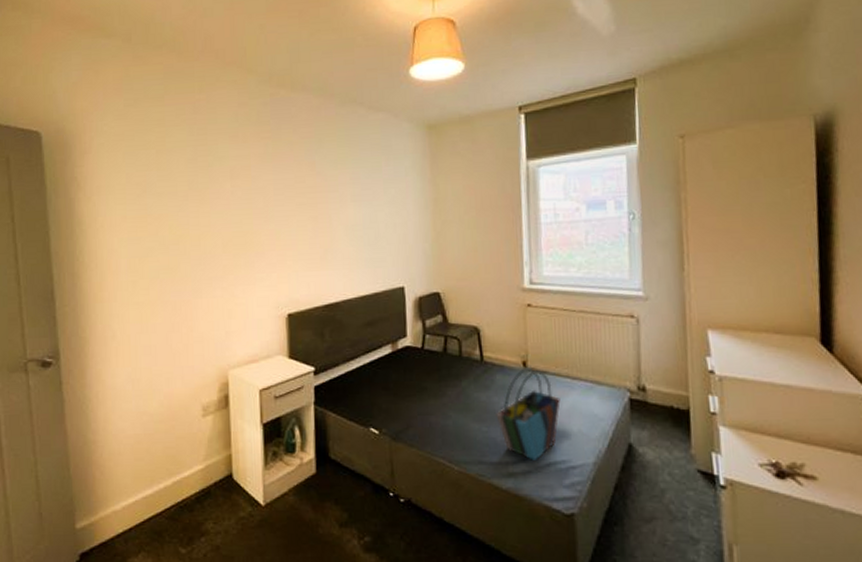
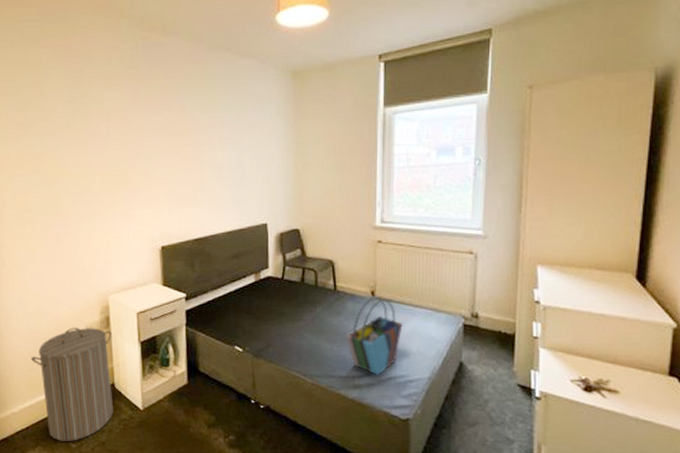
laundry hamper: none [139,407,231,545] -> present [31,327,113,441]

